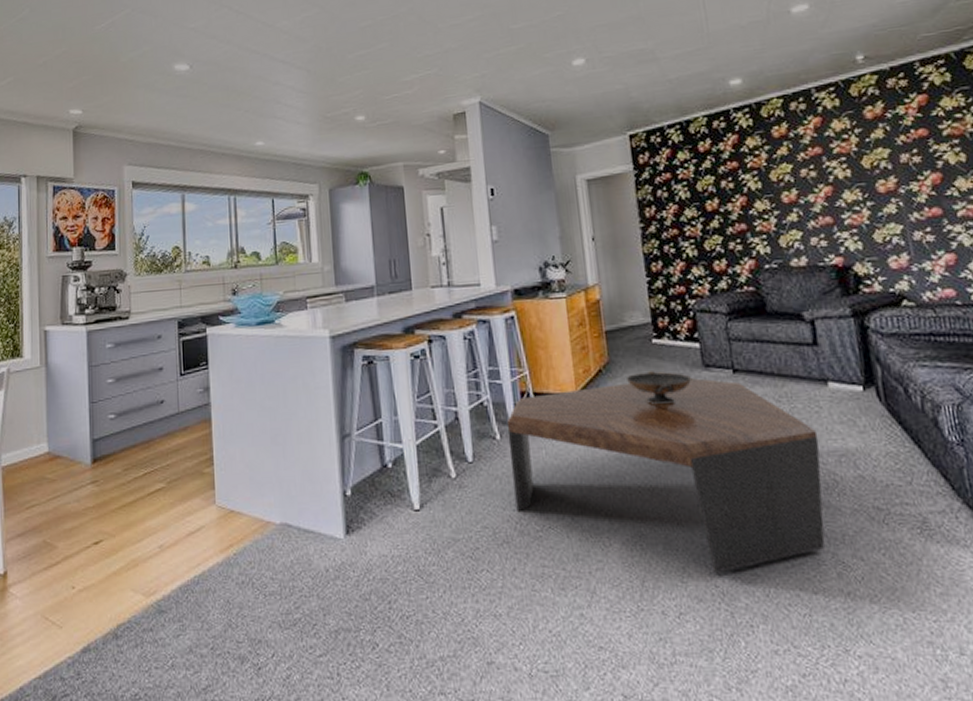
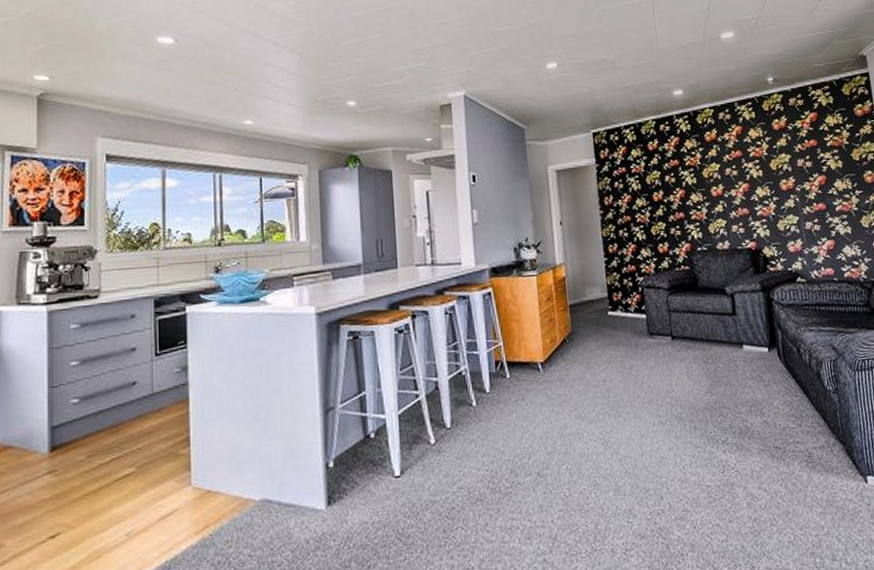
coffee table: present [506,378,825,574] -> none [482,344,738,513]
decorative bowl: present [625,371,693,405] -> none [585,339,640,369]

